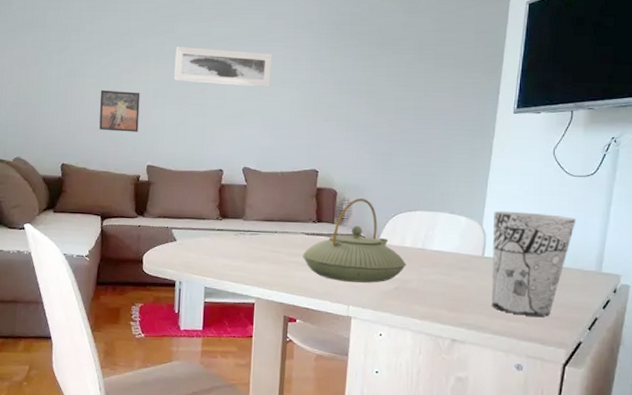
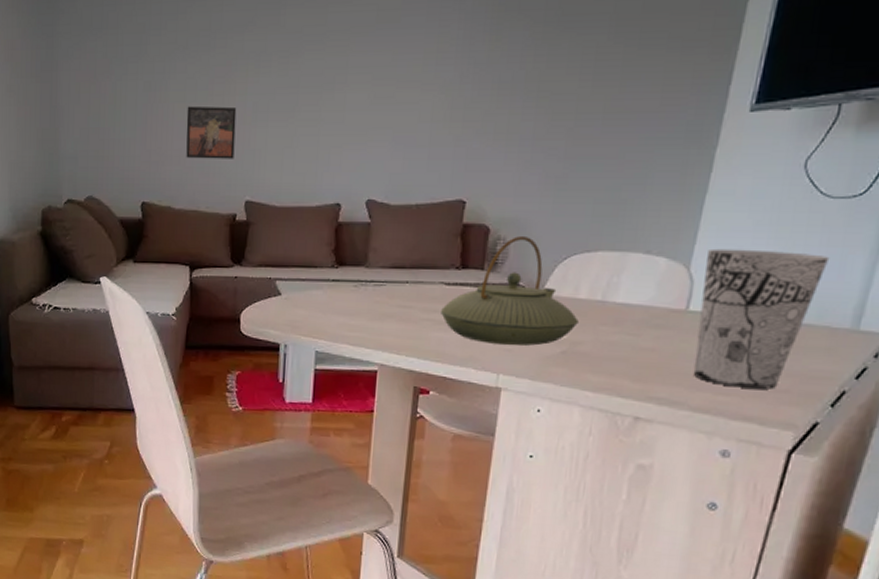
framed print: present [174,46,273,88] -> none [279,42,410,92]

